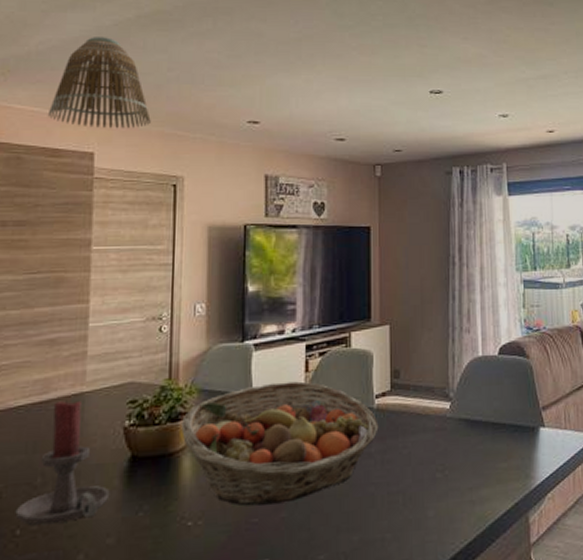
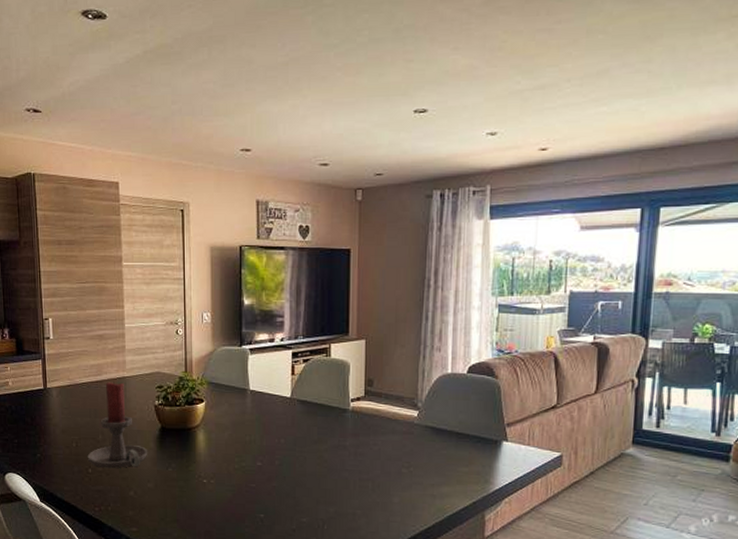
lamp shade: present [47,37,151,129] -> none [82,74,160,161]
fruit basket: present [180,381,379,506] -> none [195,381,353,476]

